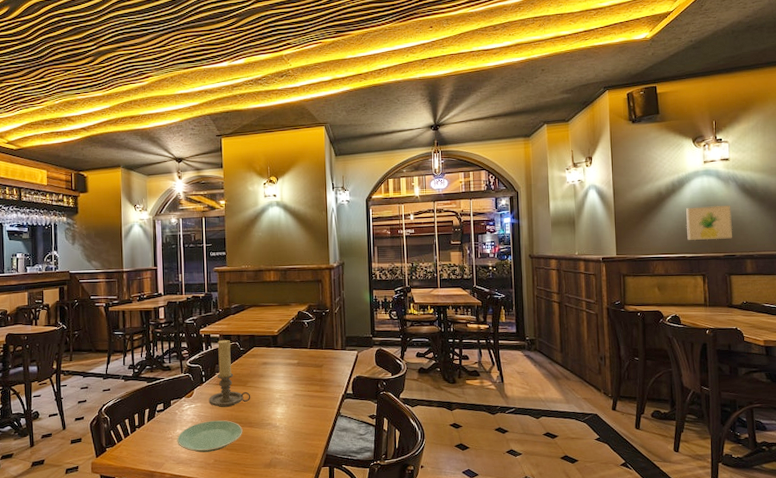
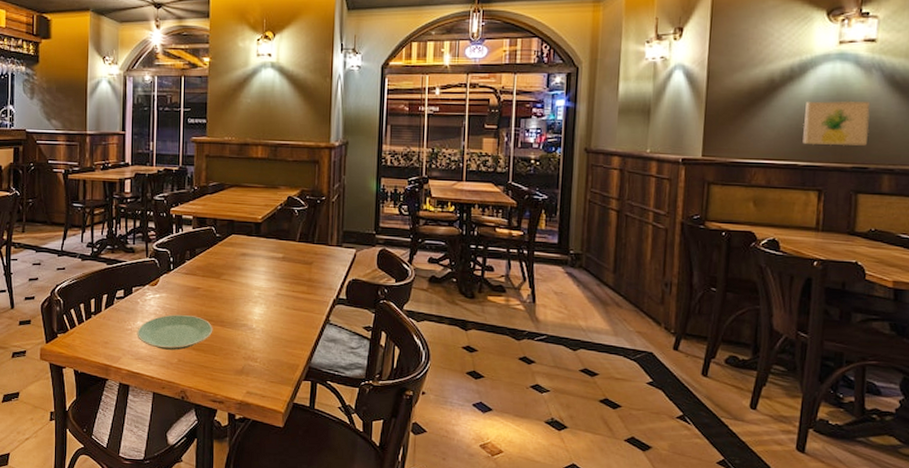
candle holder: present [208,339,251,408] -> none [175,222,225,302]

